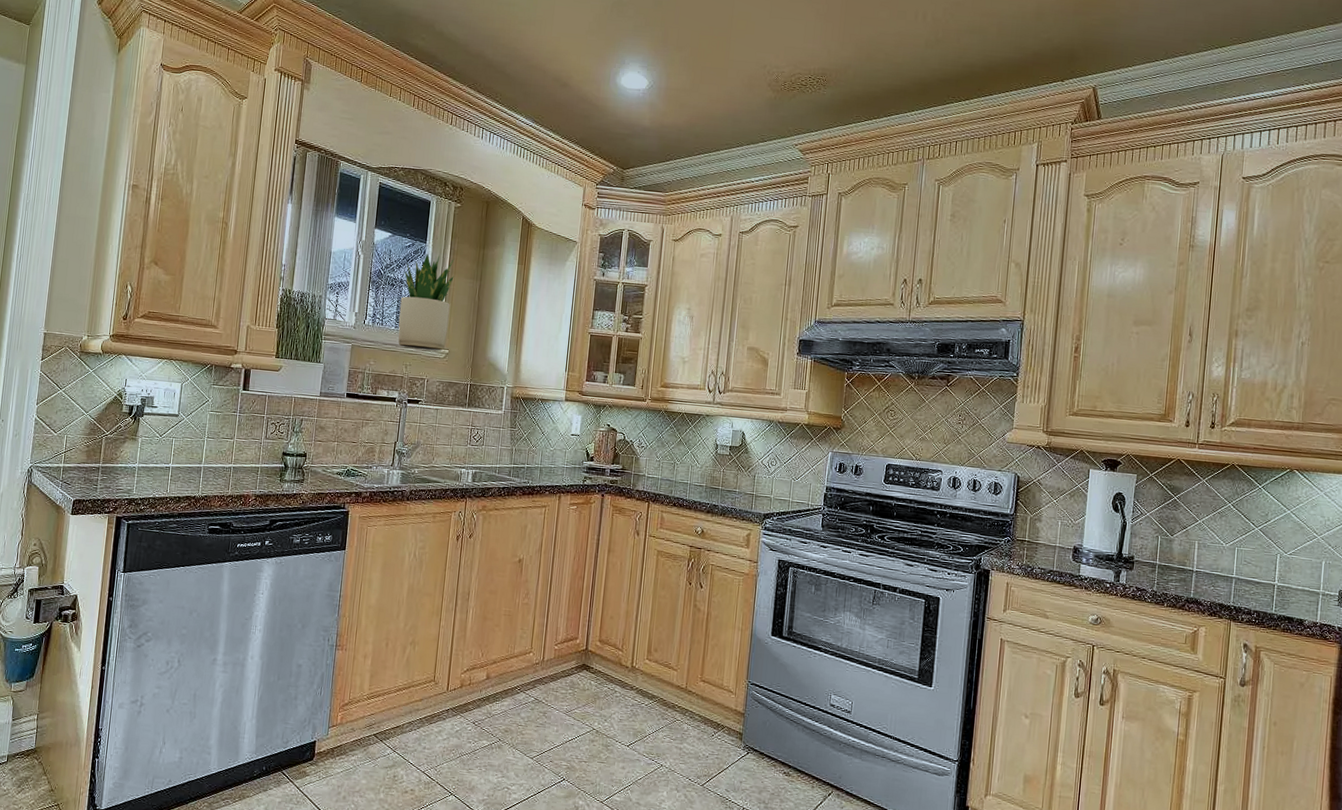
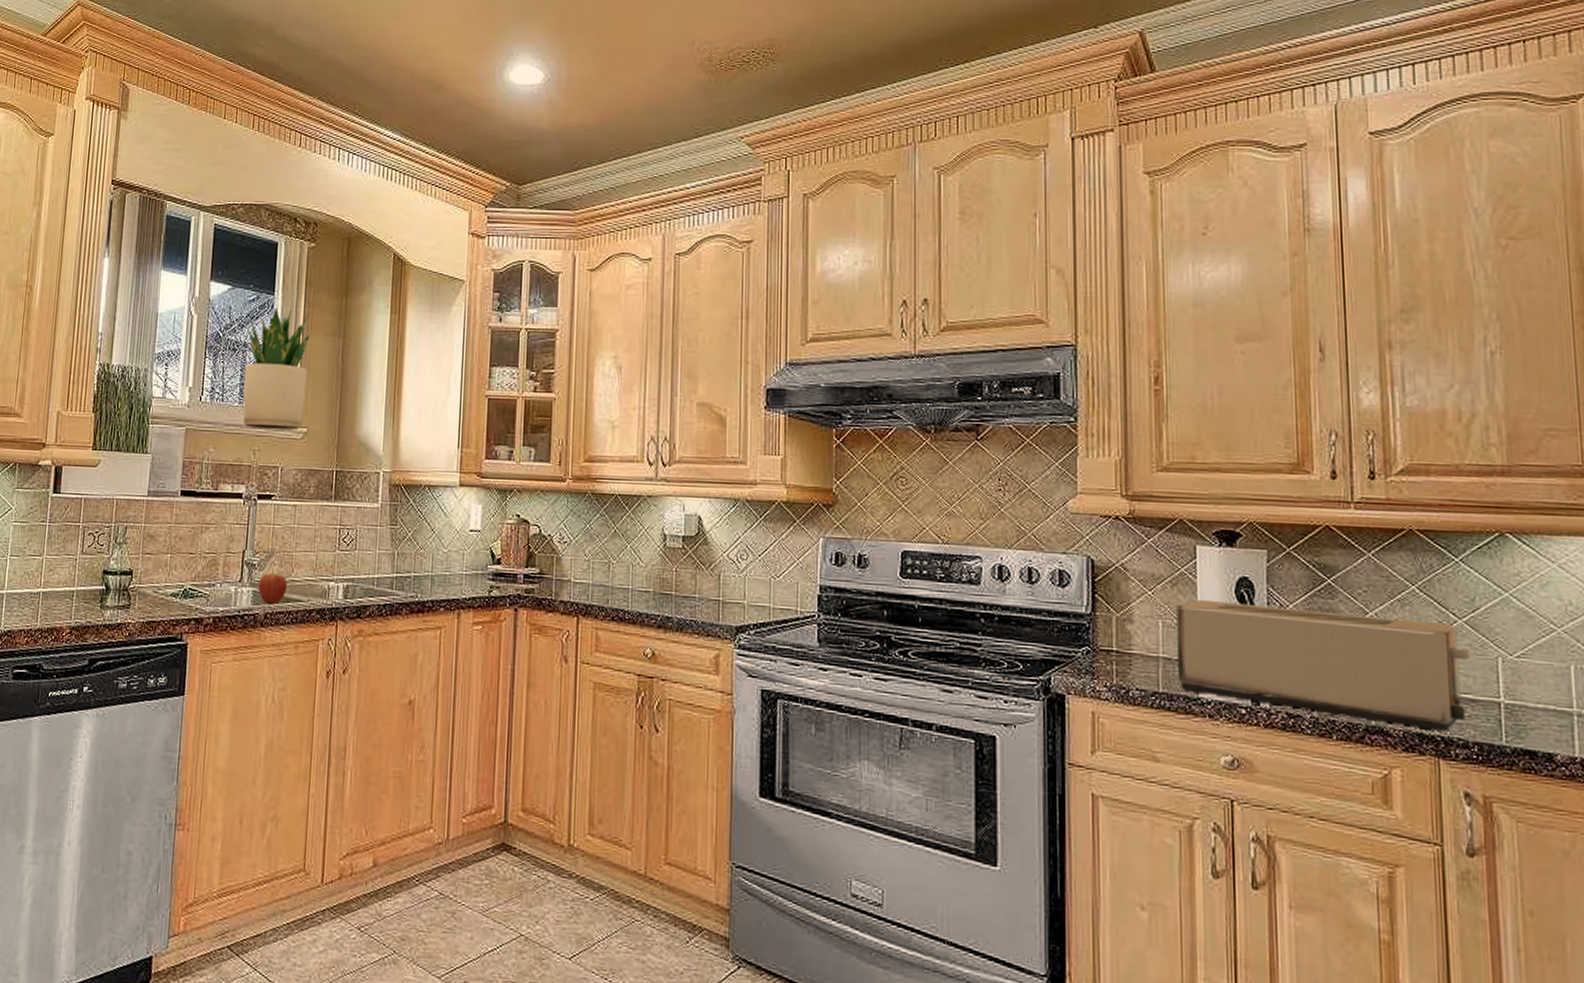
fruit: none [406,459,429,484] -> present [258,571,287,604]
toaster: none [1066,507,1260,603] -> present [1175,599,1470,731]

